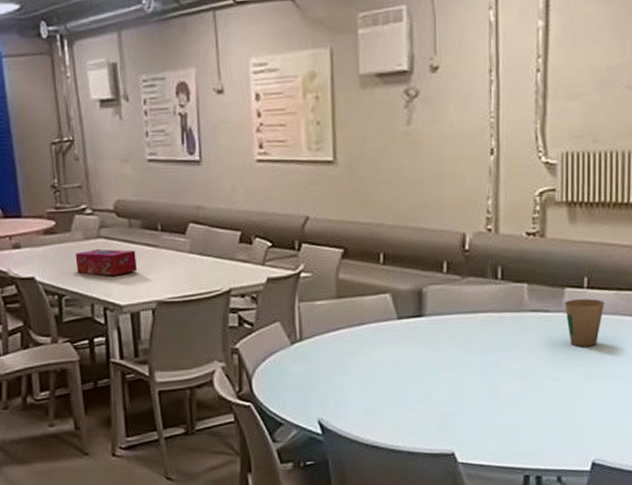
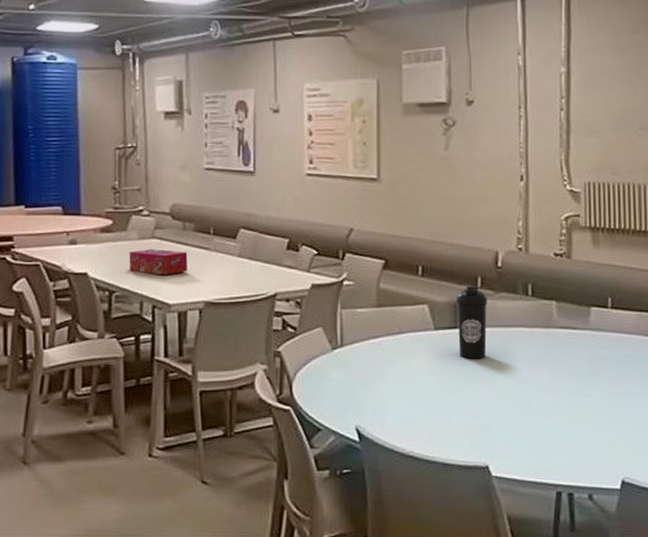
water bottle: none [421,271,454,348] -> present [457,286,487,359]
paper cup: present [565,299,604,347] -> none [591,318,628,365]

